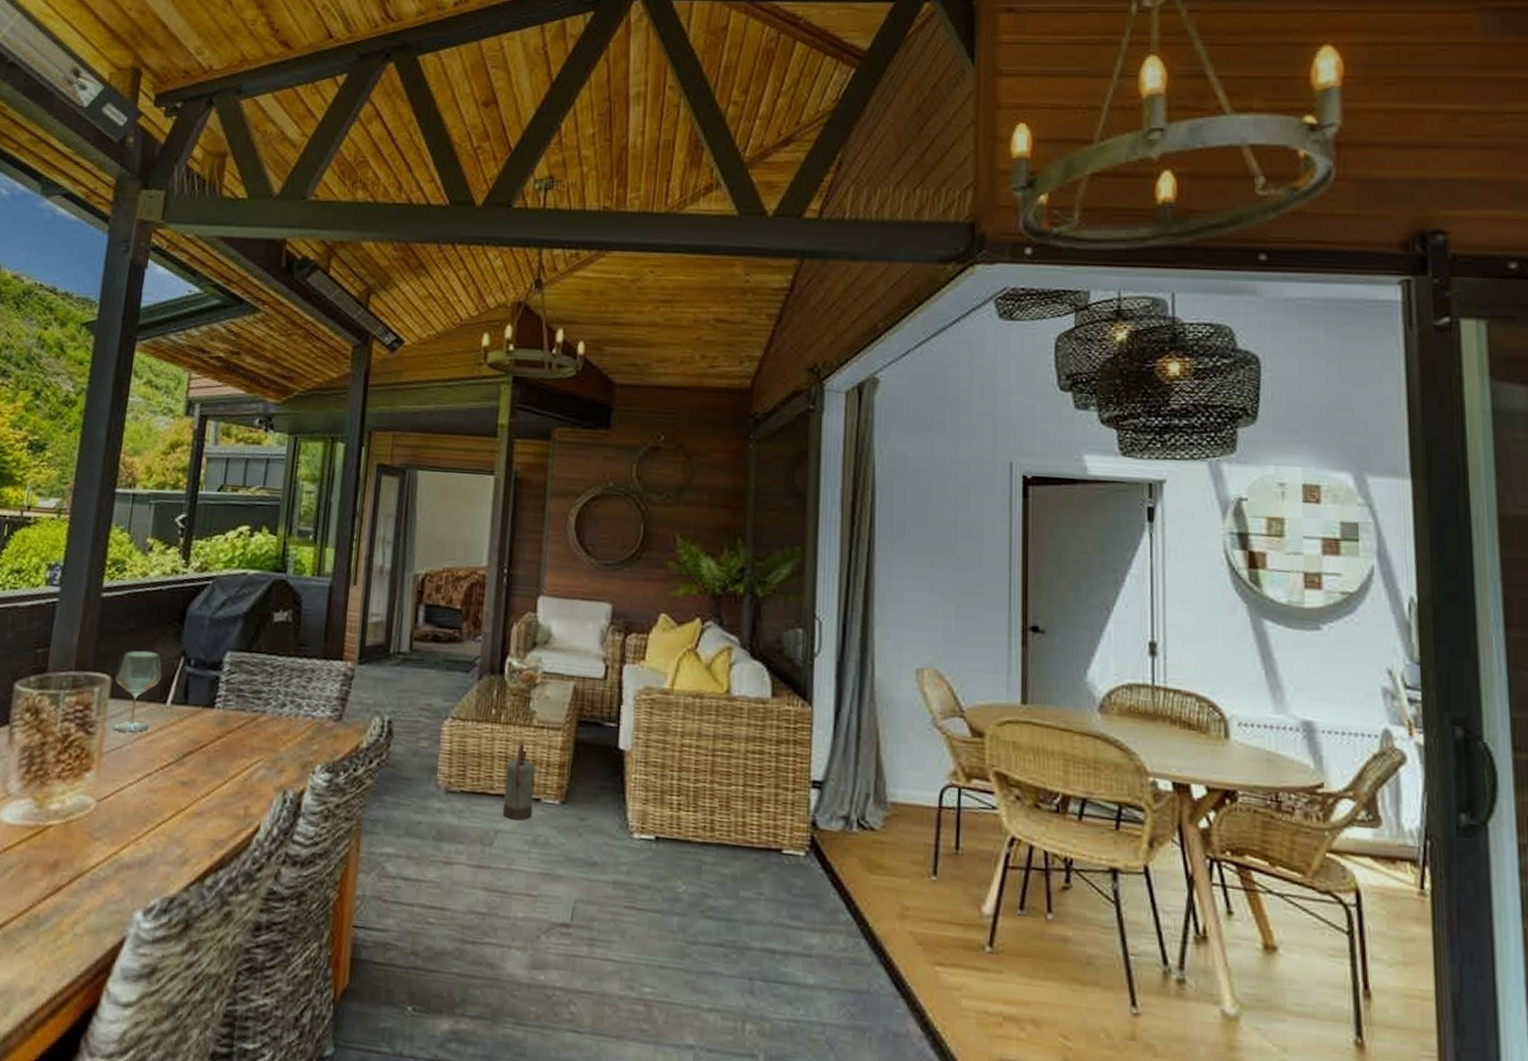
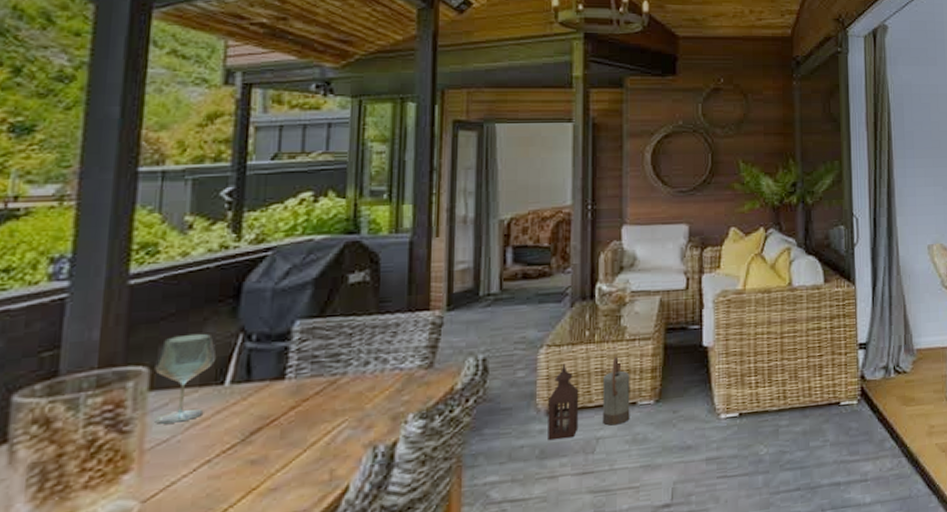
lantern: none [445,741,481,825] -> present [548,364,579,441]

